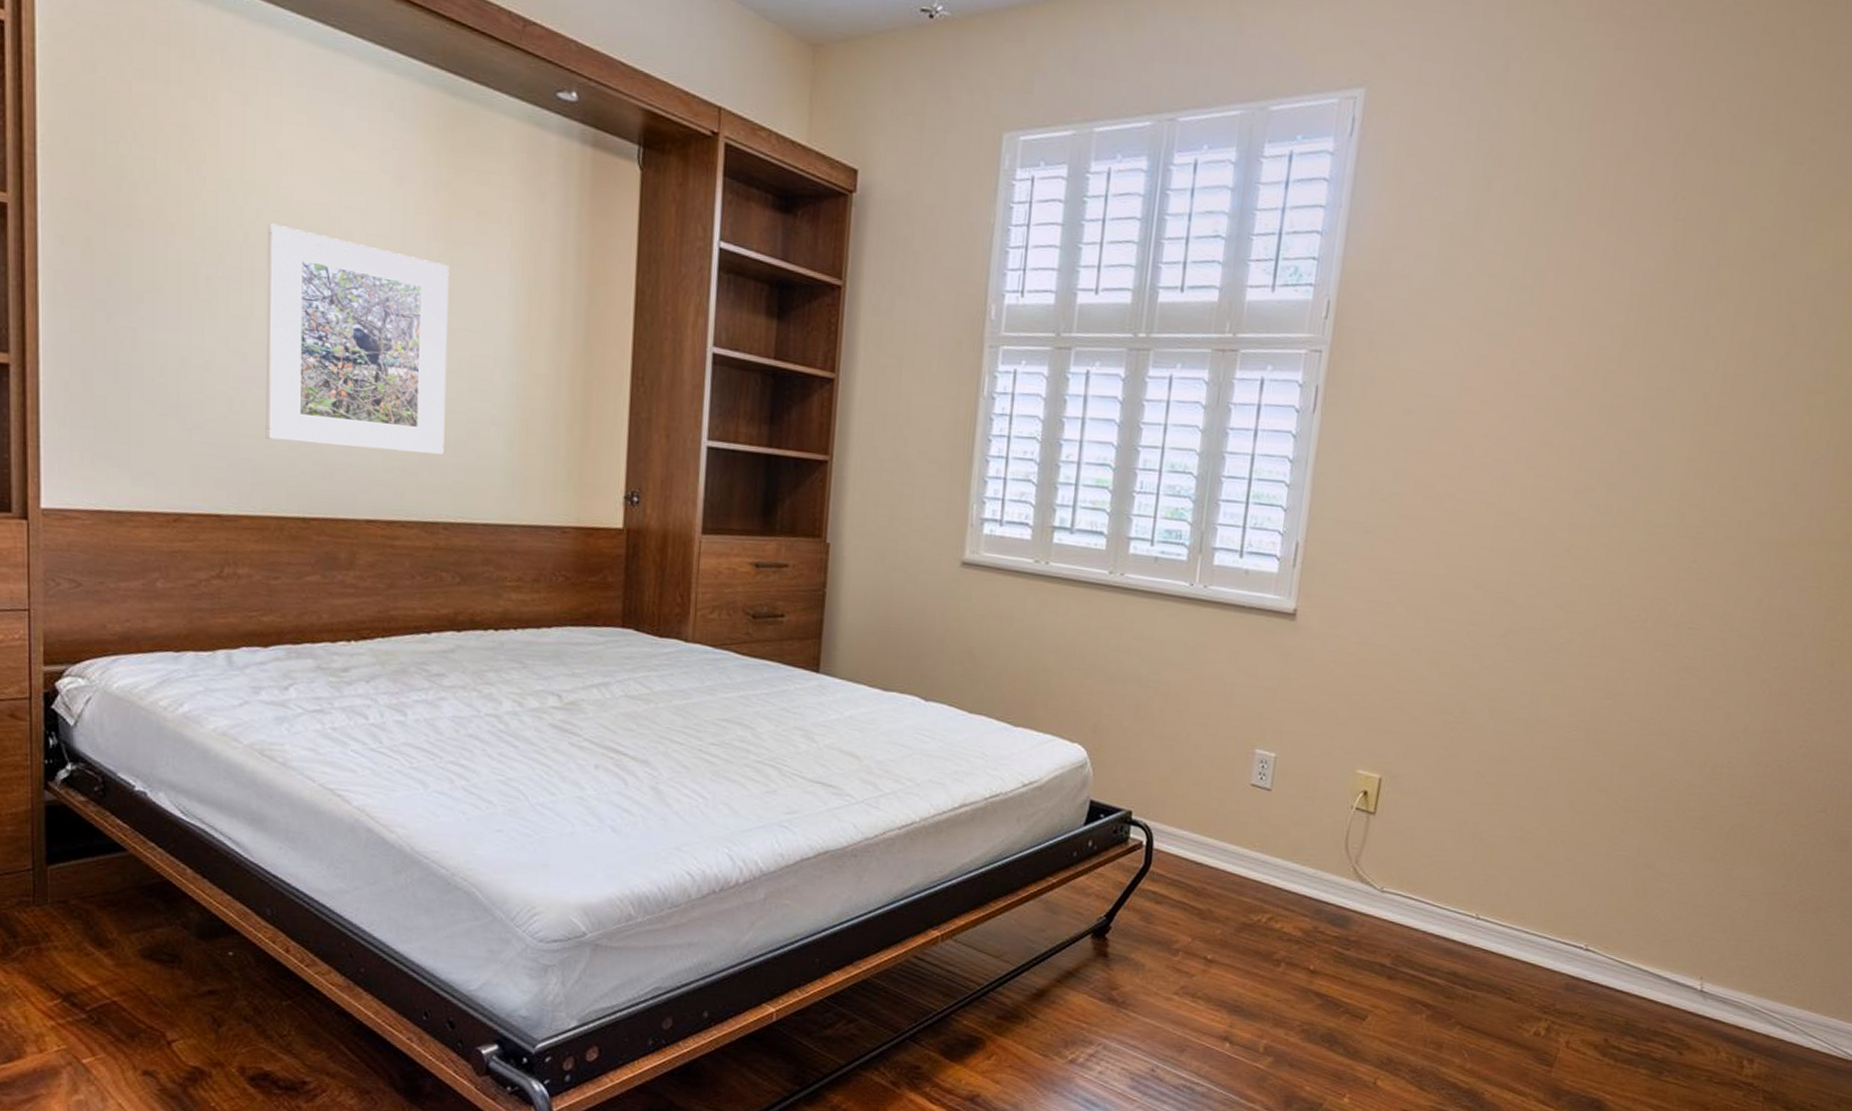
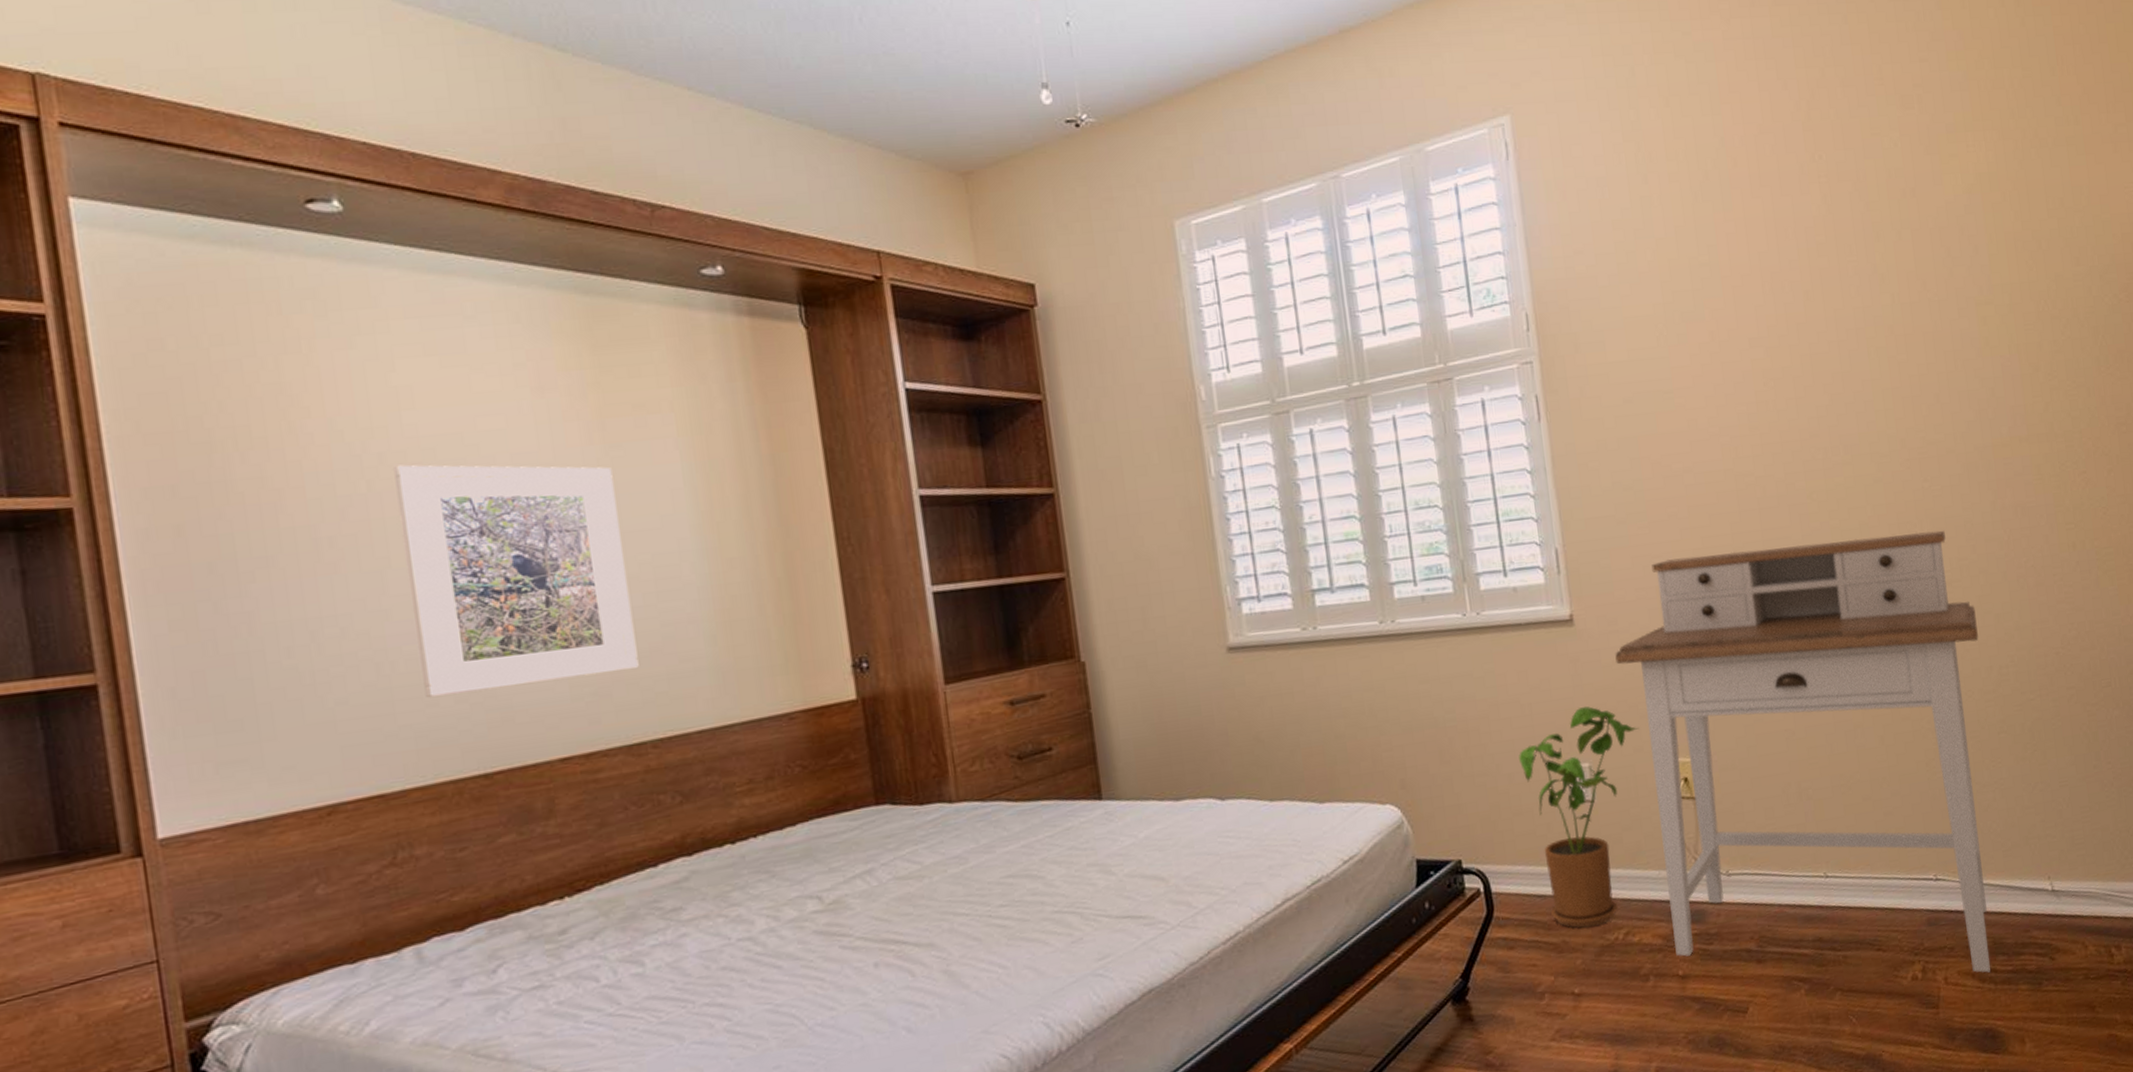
house plant: none [1204,700,1334,904] -> present [1519,706,1640,928]
desk: none [1311,578,1707,1049] -> present [1615,530,1991,973]

